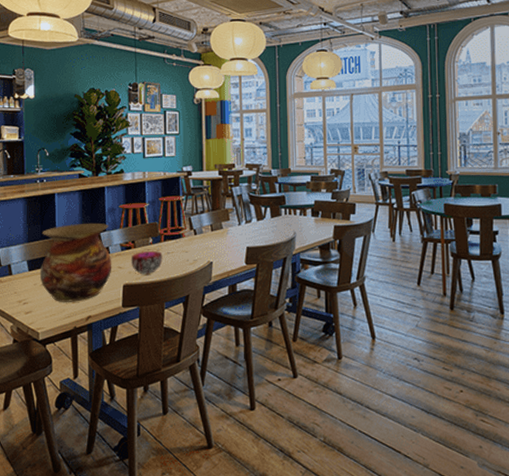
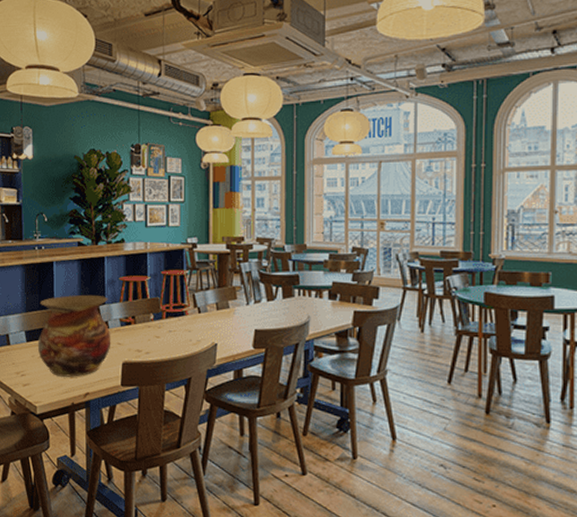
decorative bowl: present [130,251,163,275] -> none [130,328,164,353]

